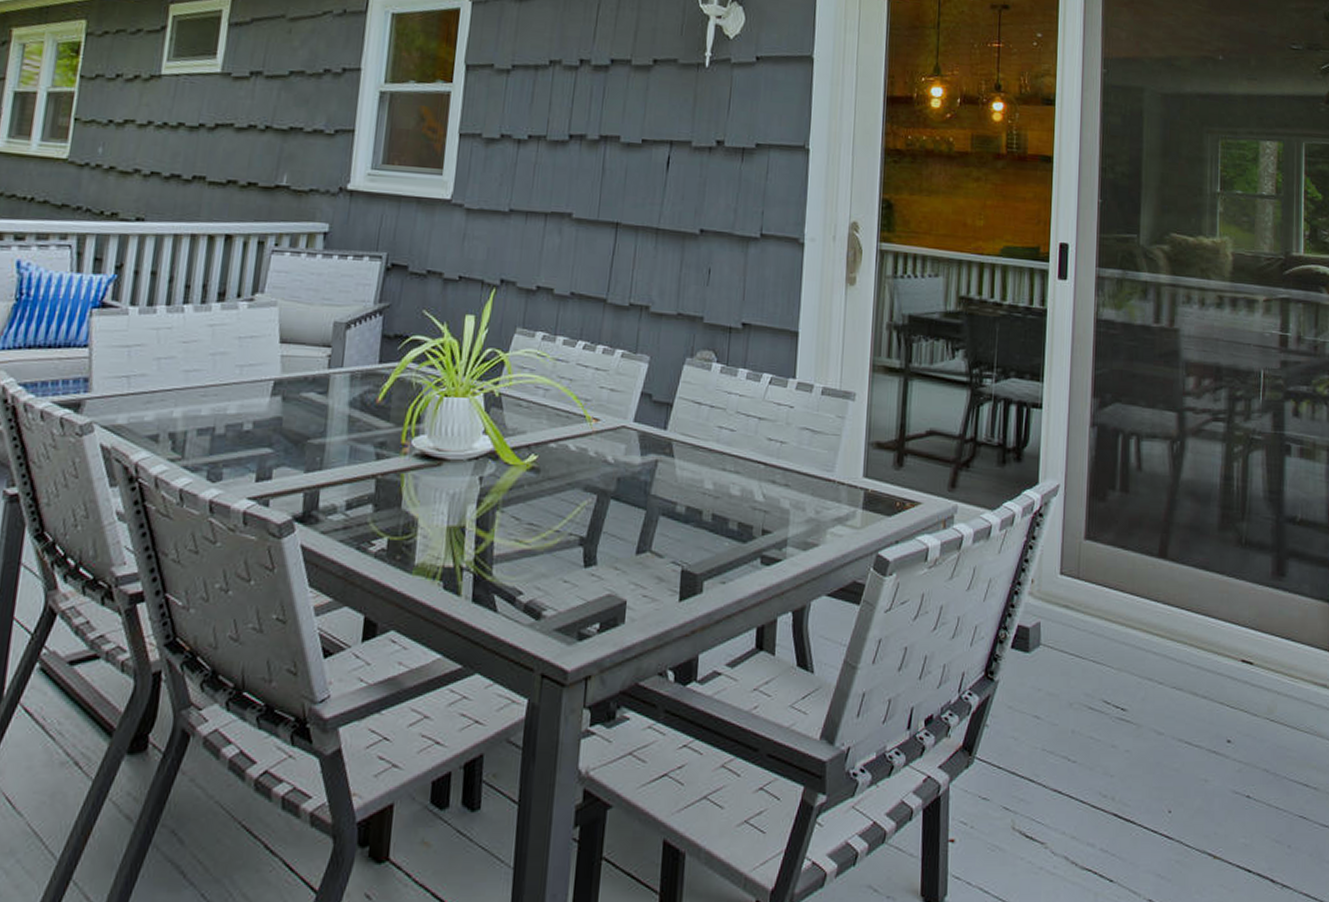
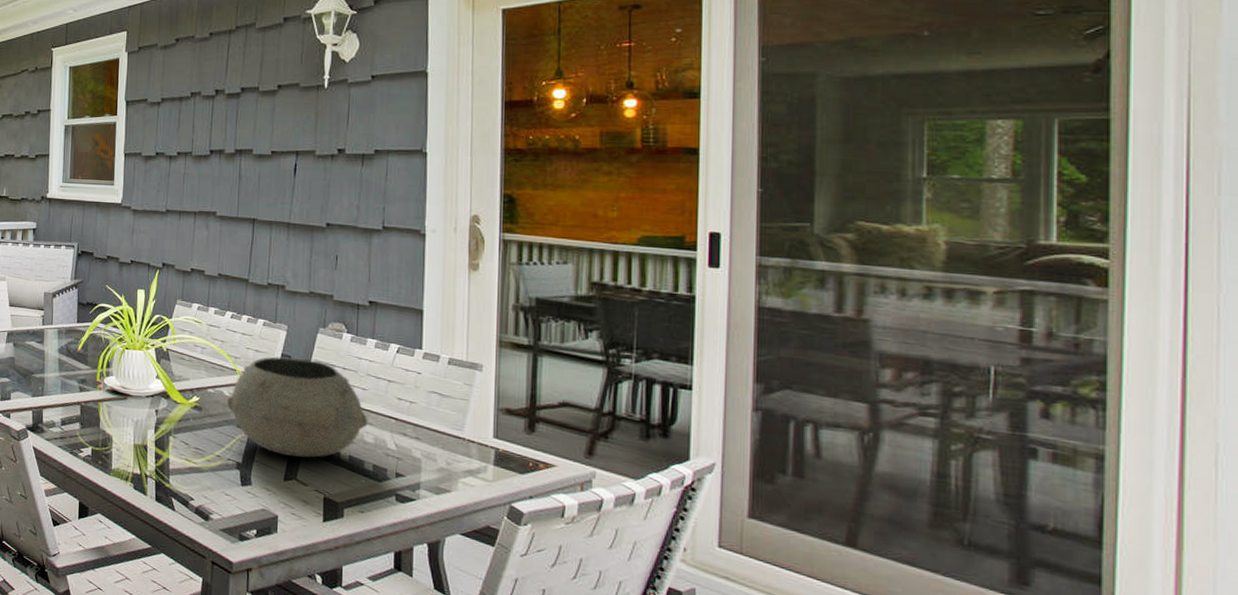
bowl: none [572,395,735,522] -> present [227,356,368,458]

